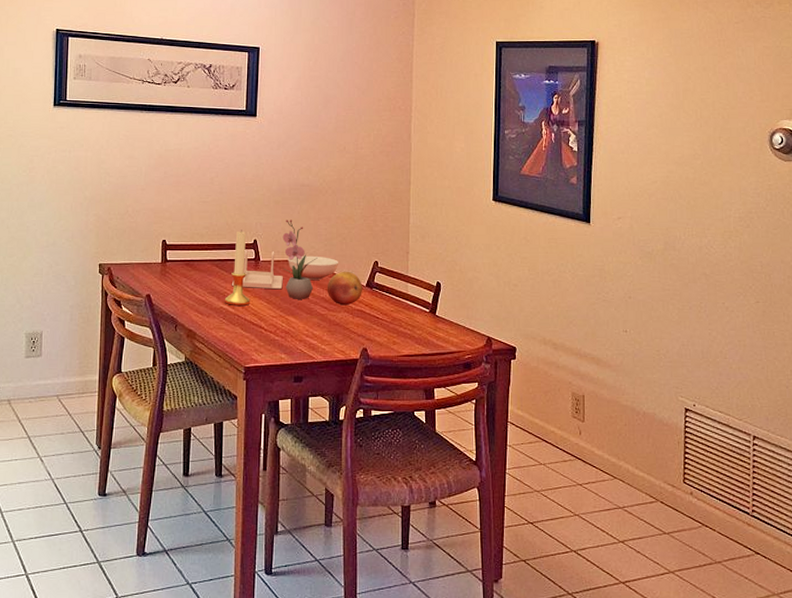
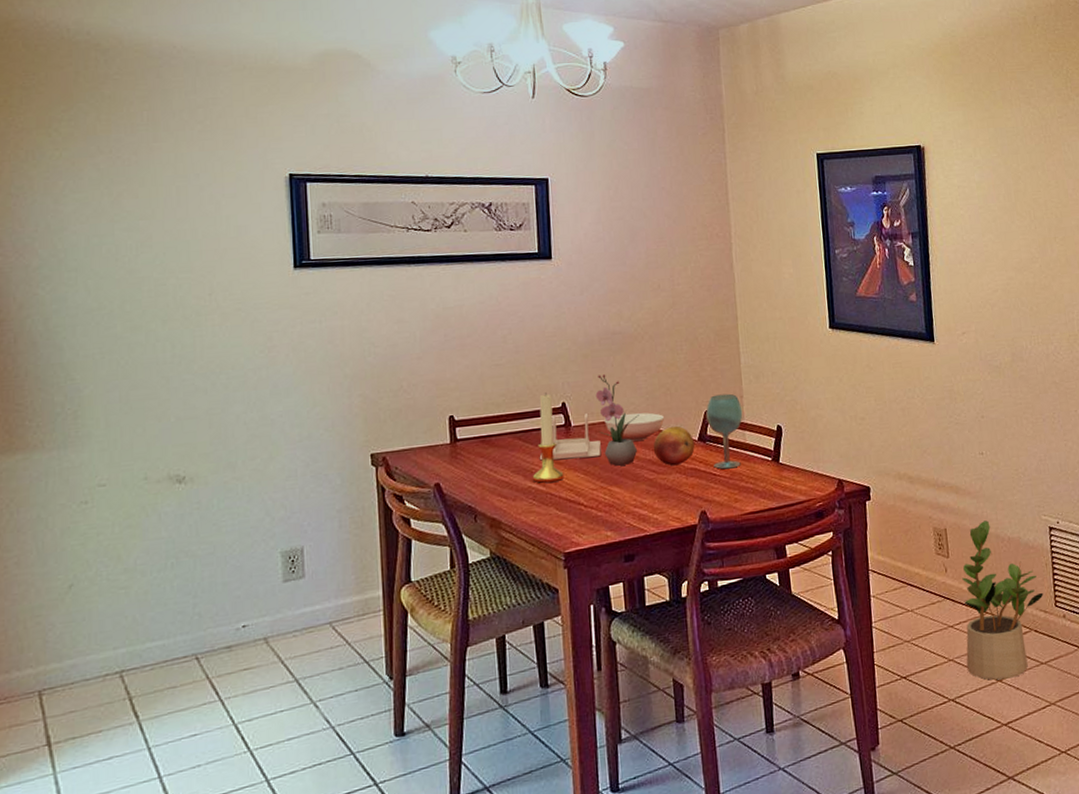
wine glass: none [375,248,407,315] -> present [706,393,743,469]
potted plant: none [591,393,673,541] -> present [962,520,1044,680]

